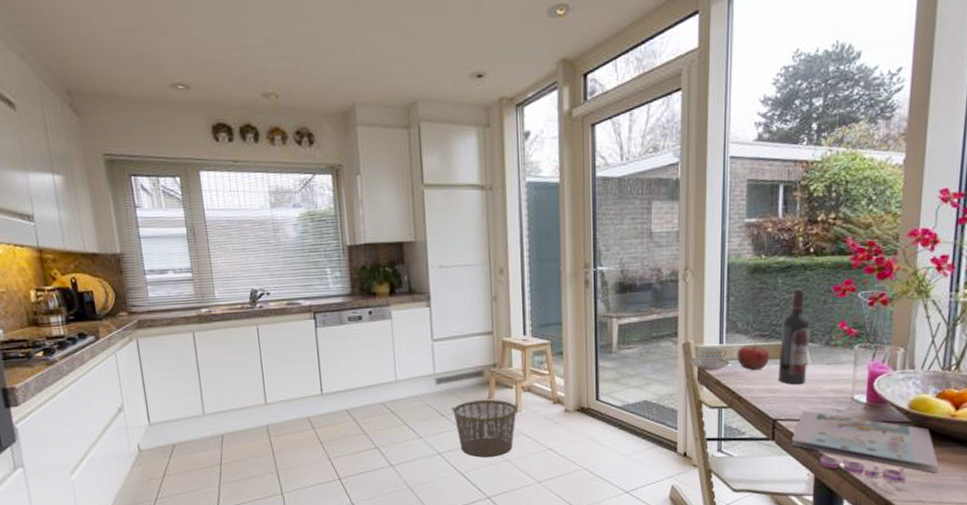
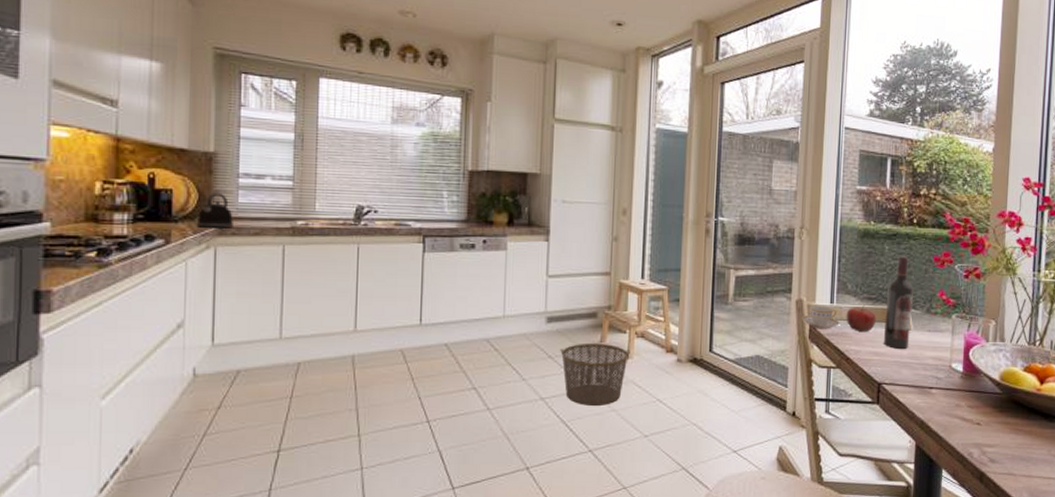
kettle: none [117,290,148,323] -> present [196,192,233,229]
magazine: present [791,410,939,483] -> none [894,376,1027,455]

